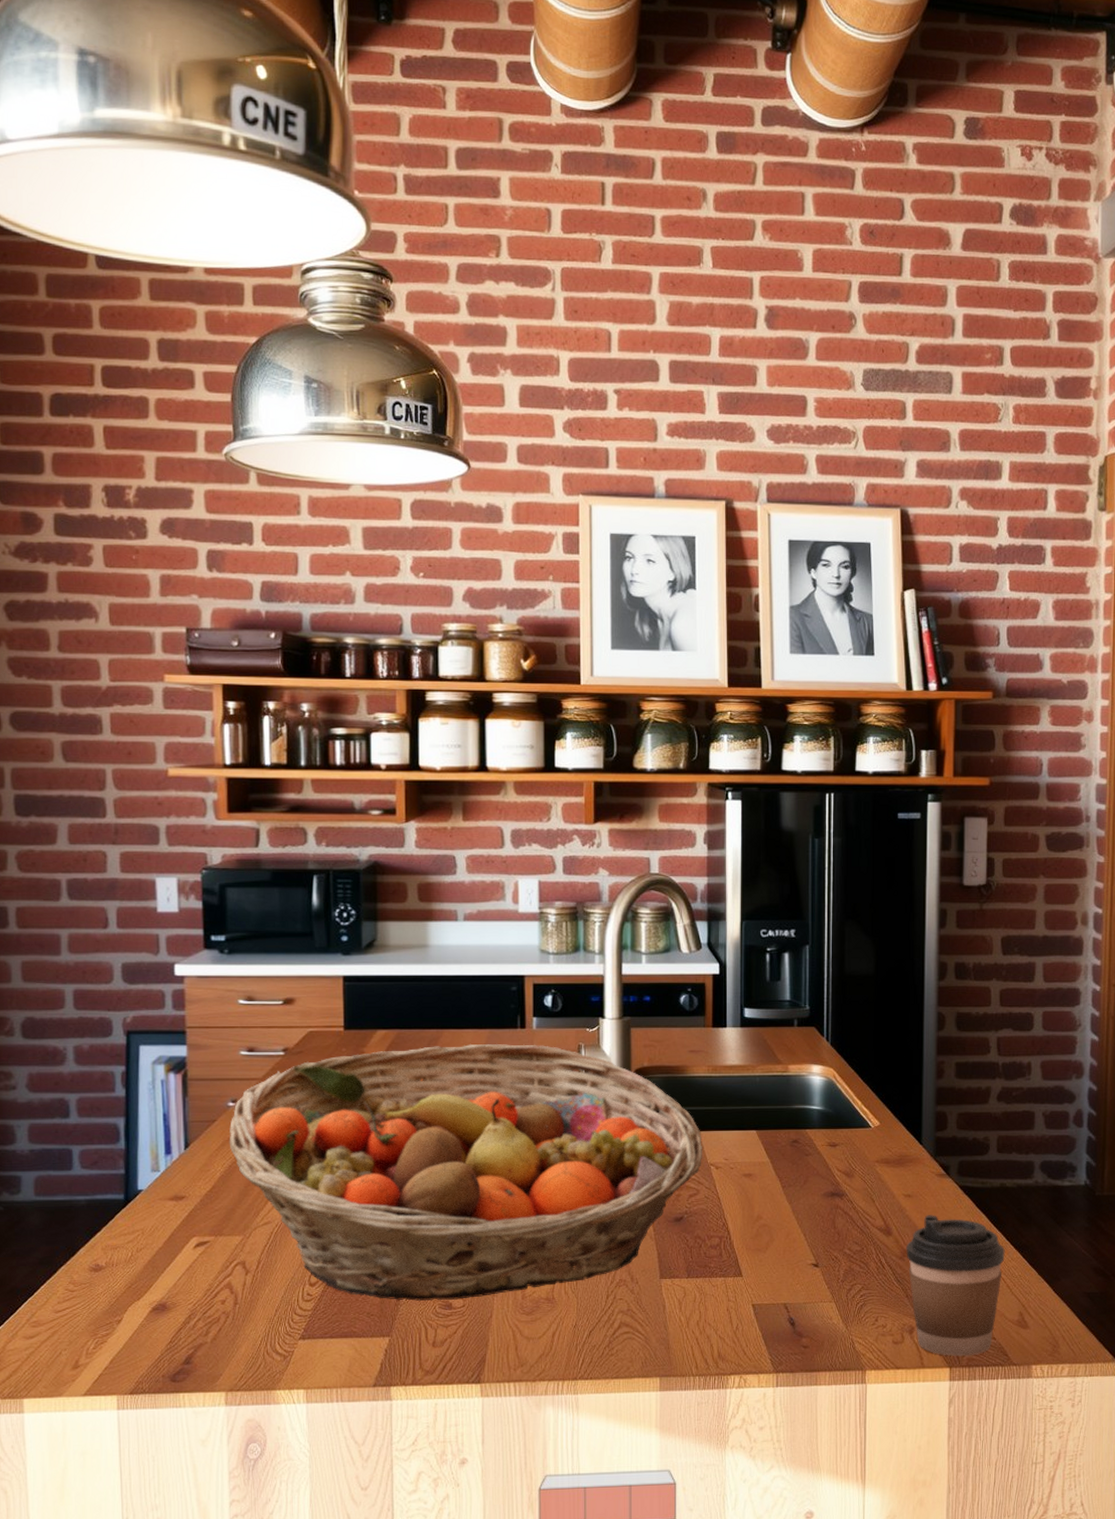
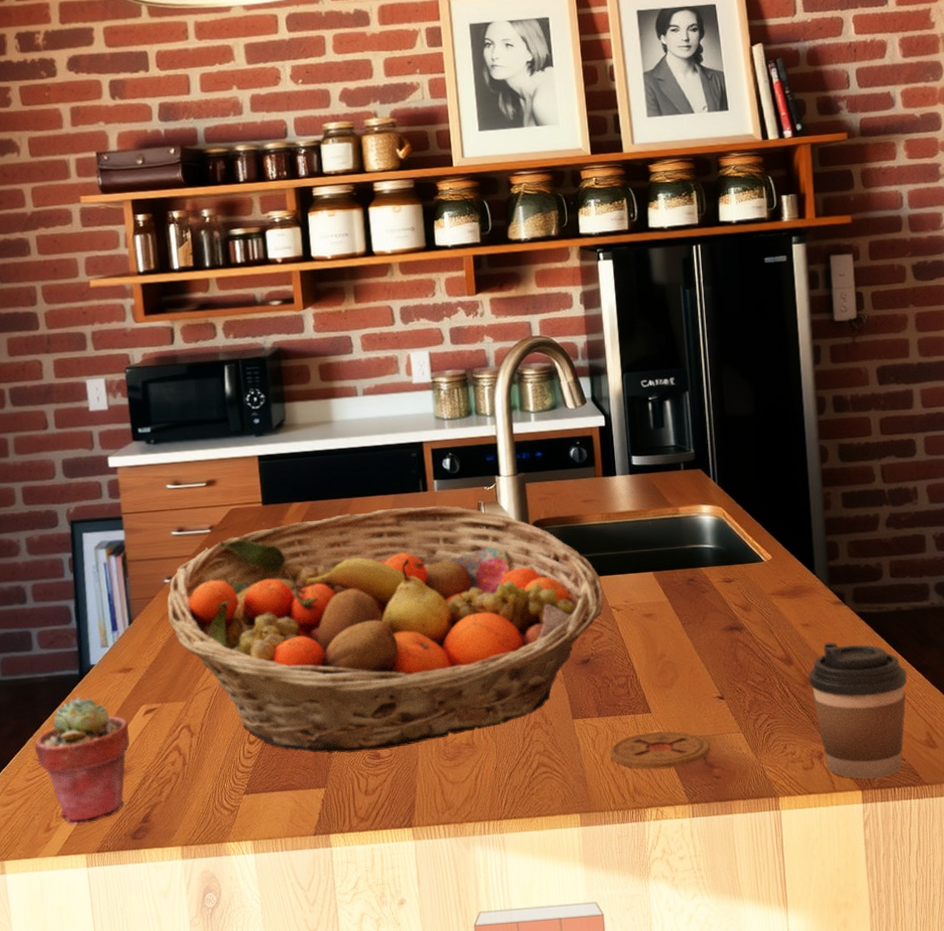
potted succulent: none [67,1224,177,1363] -> present [34,697,130,825]
coaster: none [697,1296,800,1336] -> present [611,730,711,770]

